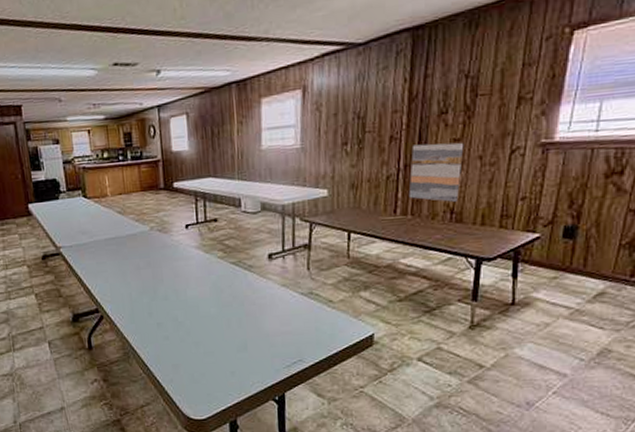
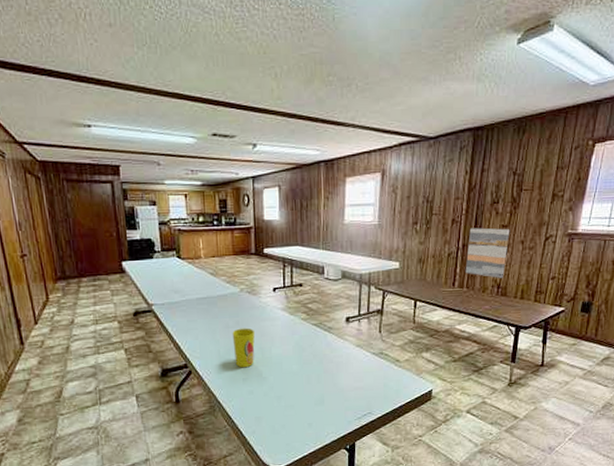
cup: none [144,268,169,312] -> present [232,327,255,368]

